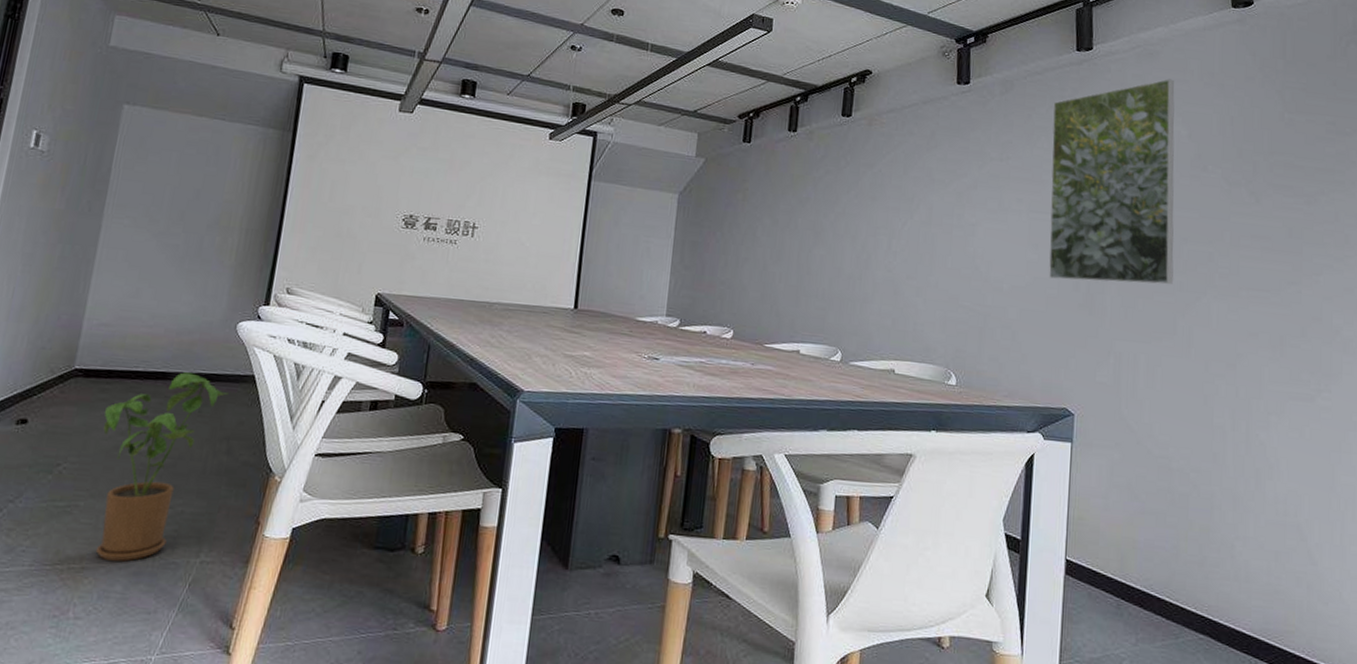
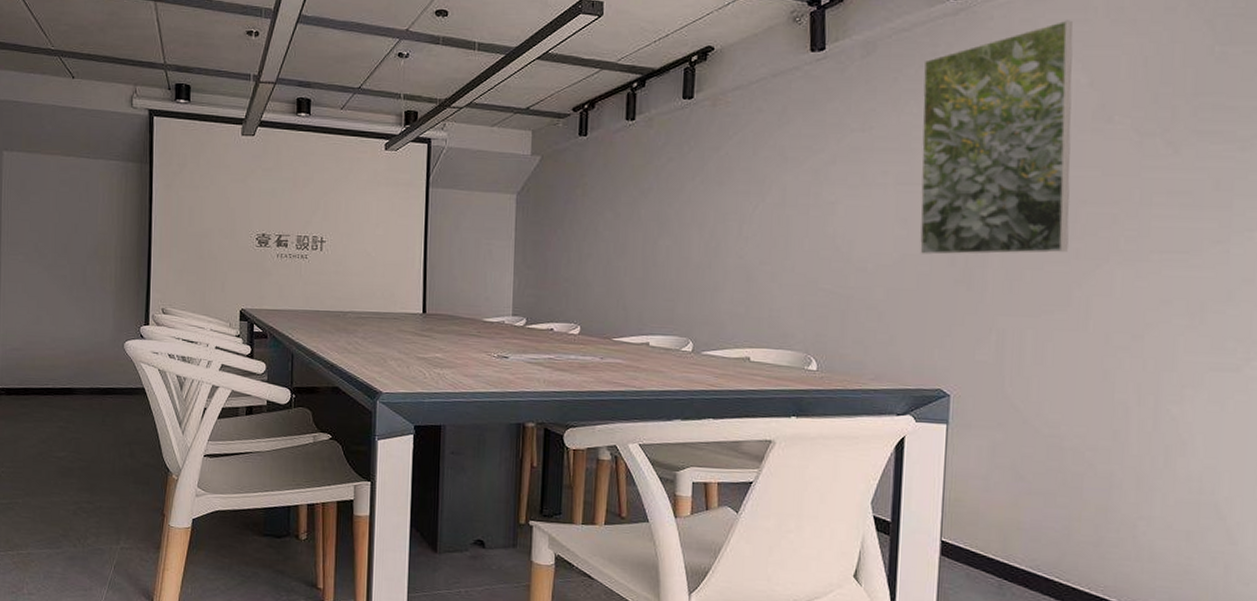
house plant: present [96,372,228,562] -> none [27,387,125,548]

